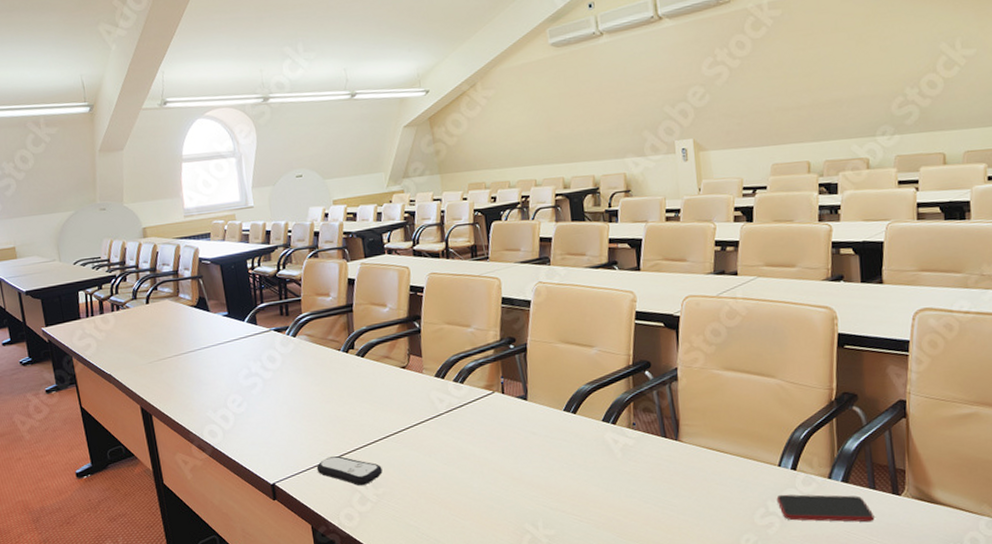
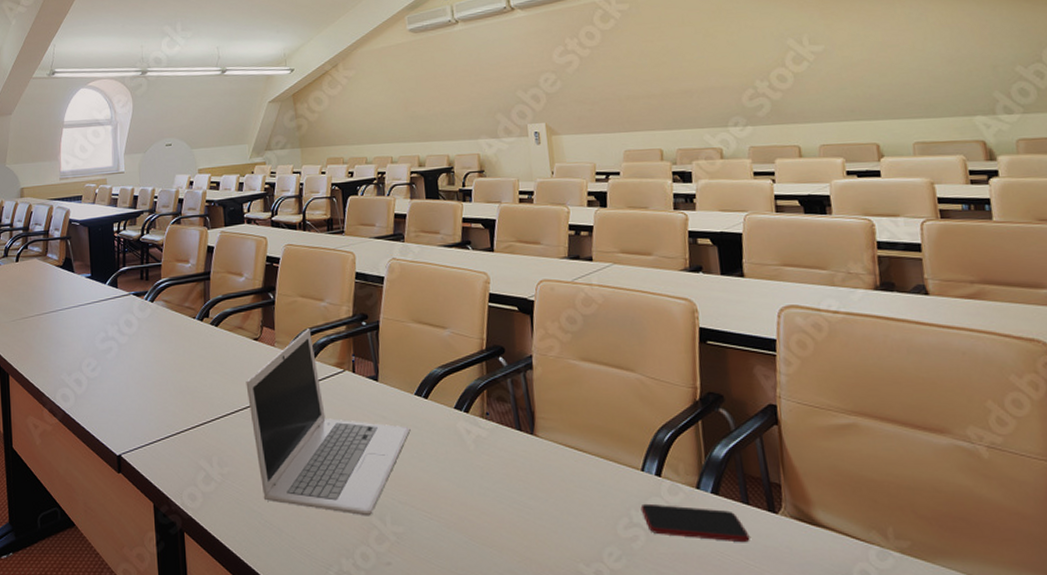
remote control: present [316,456,383,486] -> none [163,430,229,464]
laptop: none [395,354,560,523] -> present [246,329,411,516]

